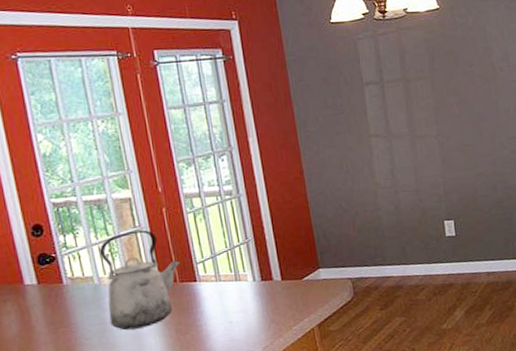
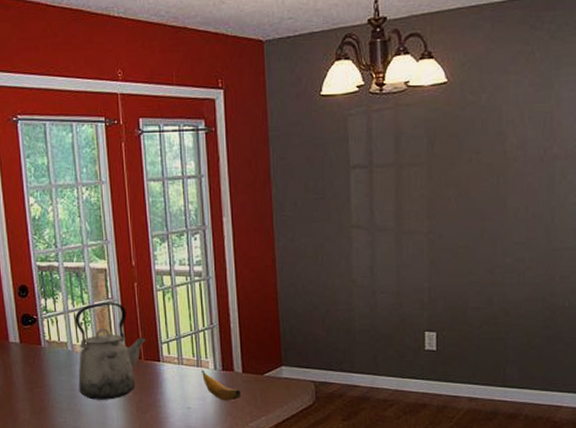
banana: none [241,283,283,310] -> present [202,370,242,401]

